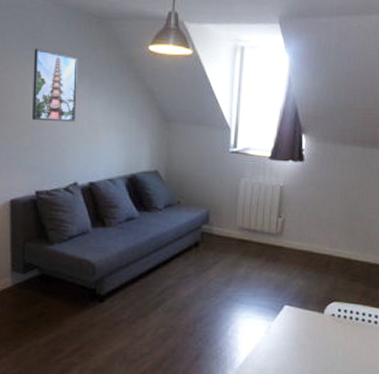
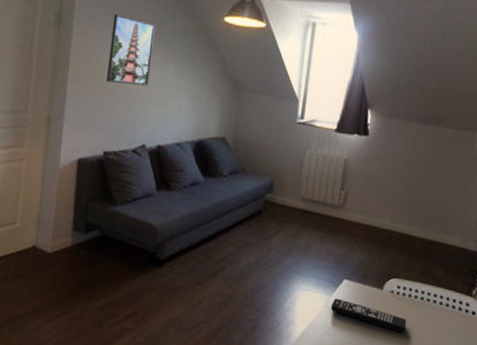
remote control: none [272,324,348,354] -> present [330,298,406,333]

